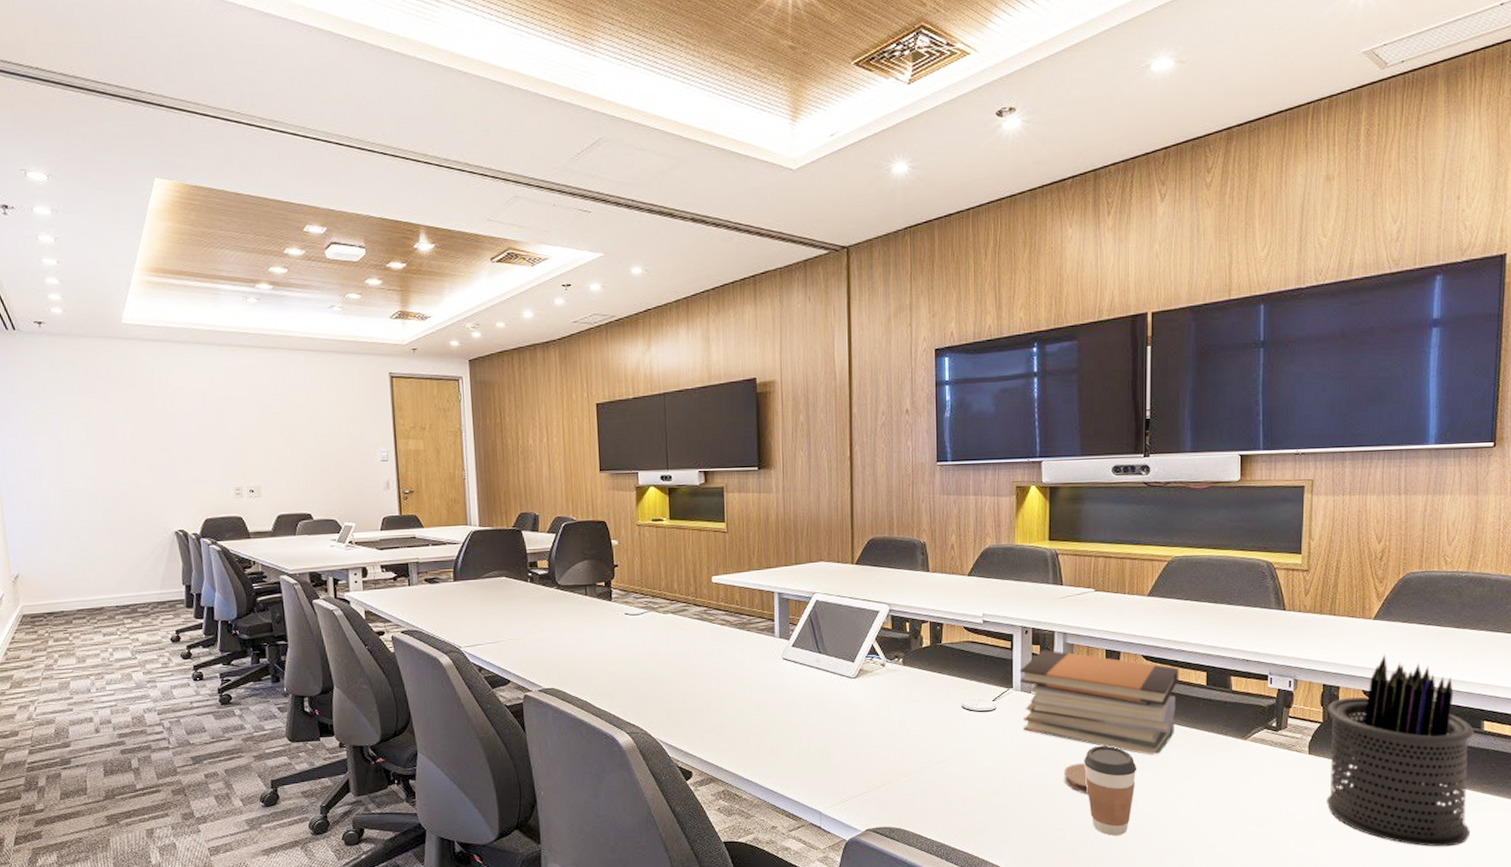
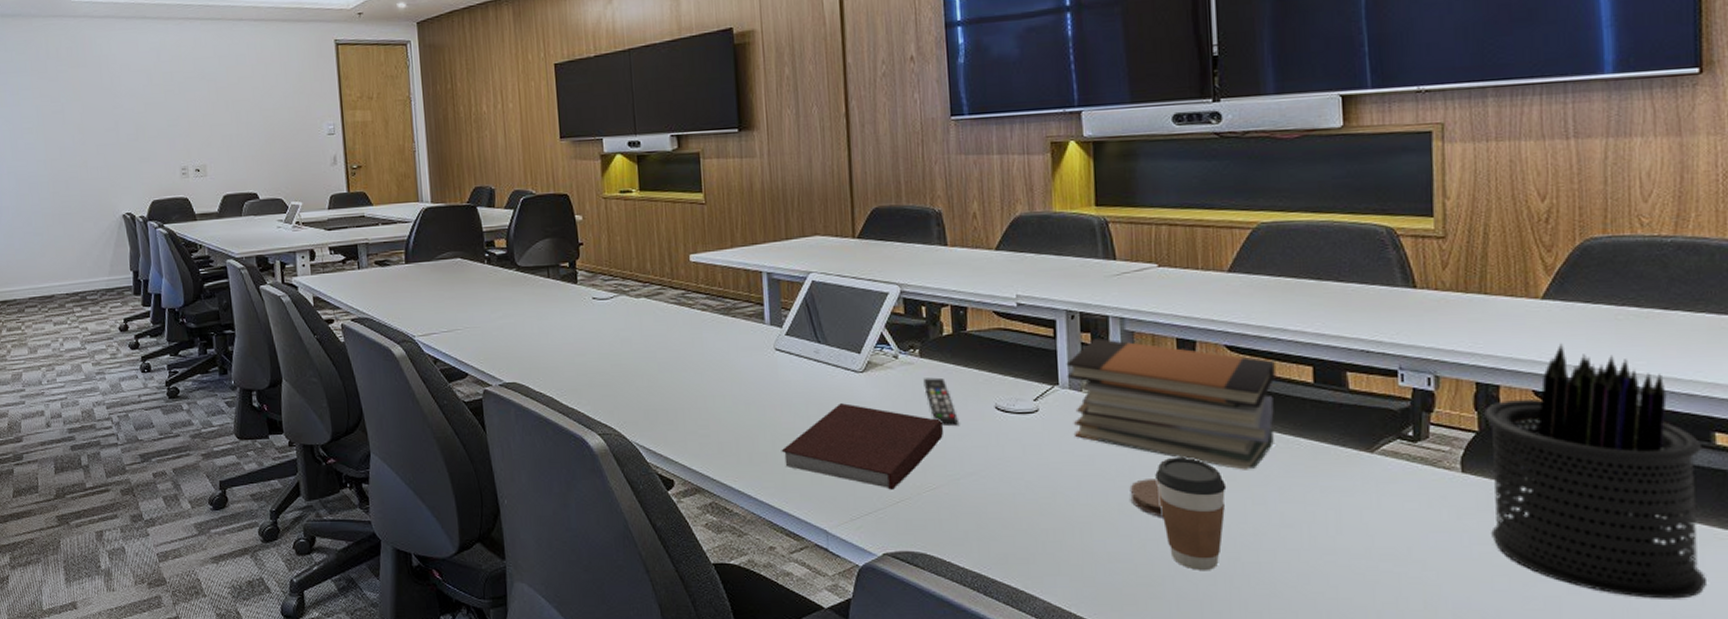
notebook: none [784,704,920,776] -> present [781,403,944,490]
remote control: none [905,682,931,722] -> present [923,377,958,425]

